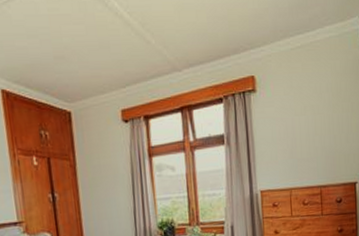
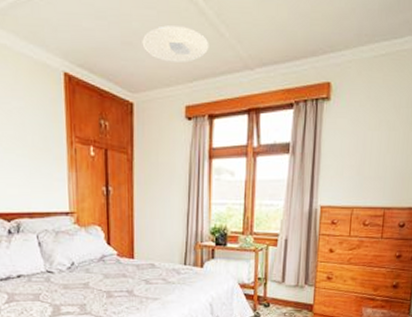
ceiling light: none [73,38,138,71] -> present [142,25,209,63]

